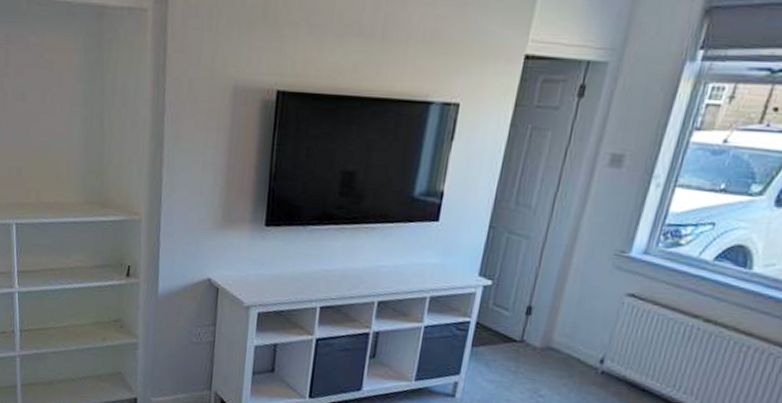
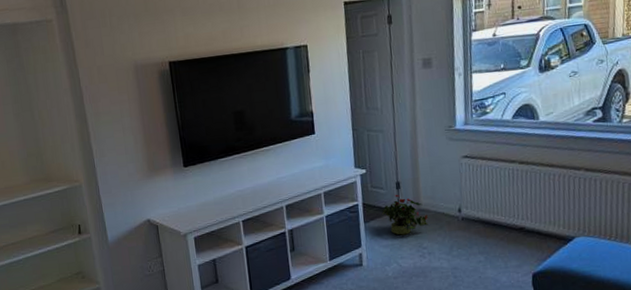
potted plant: none [498,321,558,374] -> present [382,194,429,235]

